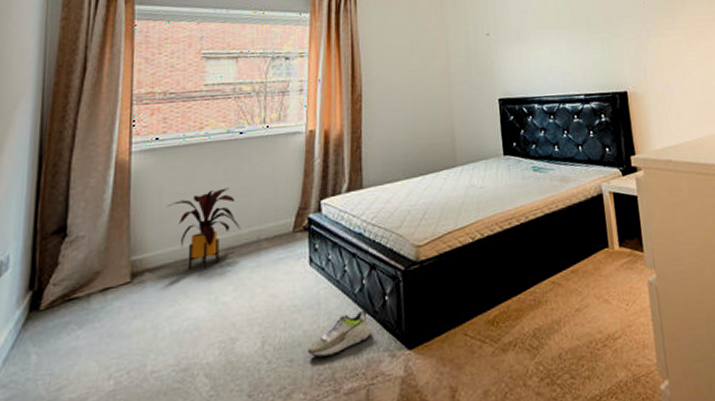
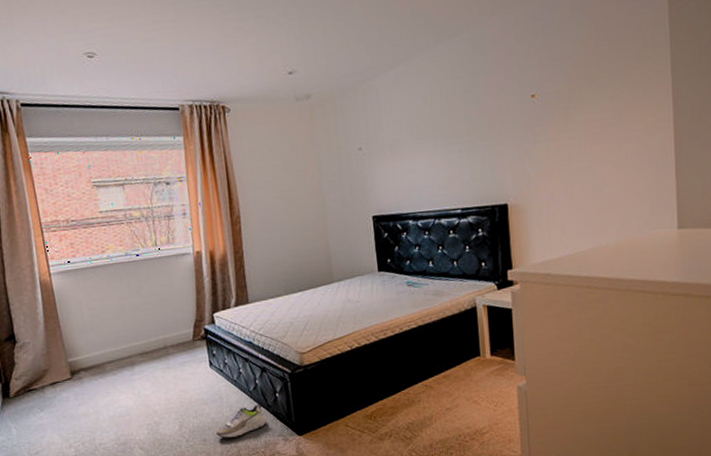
house plant: present [167,188,240,269] -> none [87,303,150,369]

